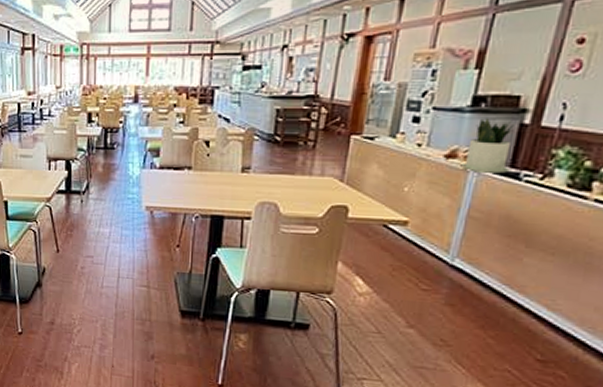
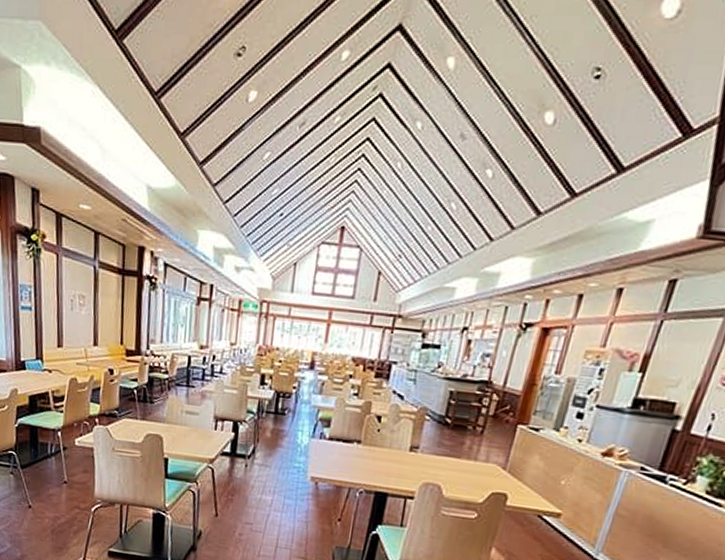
planter: present [460,118,514,175] -> none [614,421,667,476]

